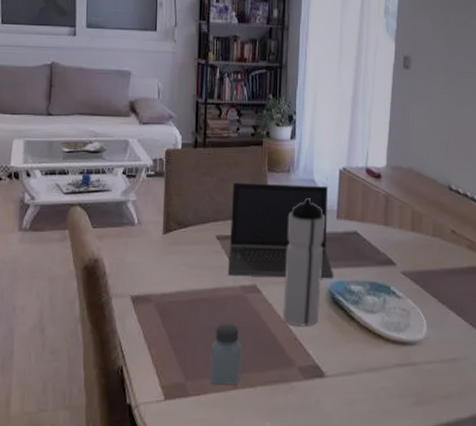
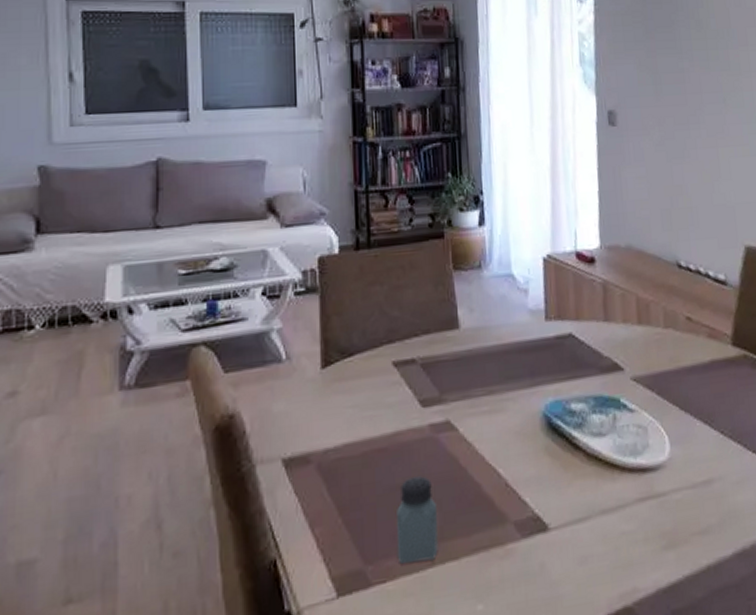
laptop computer: present [228,183,334,279] -> none [409,281,549,414]
water bottle: present [282,198,325,326] -> none [484,298,535,468]

